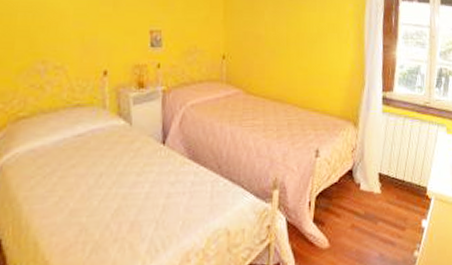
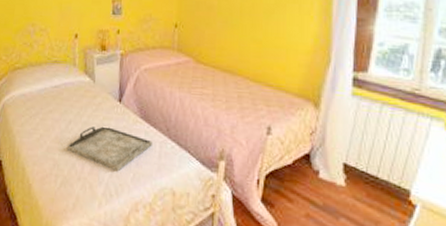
serving tray: none [97,172,203,223] -> present [66,125,152,172]

